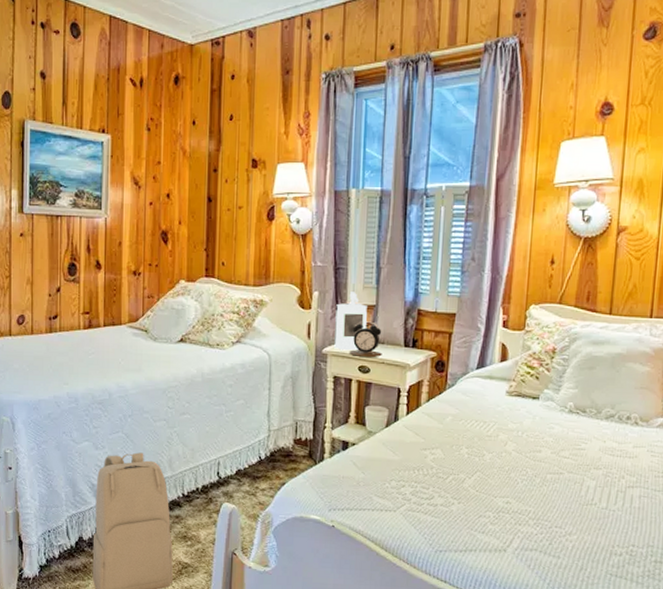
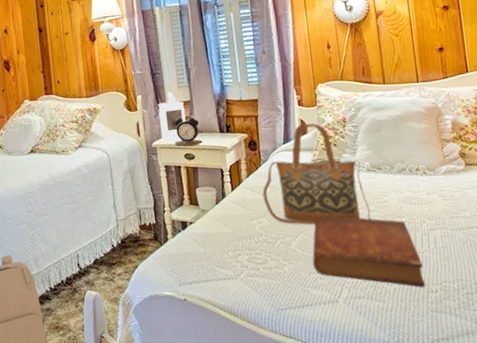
handbag: none [441,348,564,468] -> present [262,123,372,225]
bible: none [486,454,611,548] -> present [313,215,425,287]

